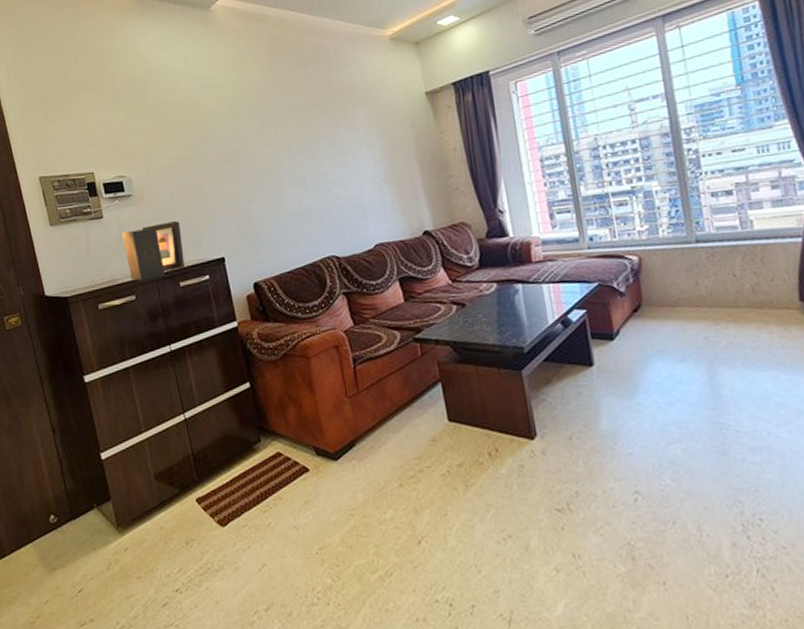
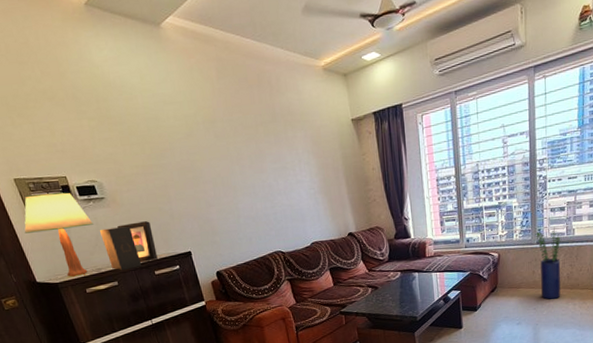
table lamp: none [41,188,116,290] -> present [24,190,93,277]
vase: none [691,217,745,324] -> present [535,226,561,300]

